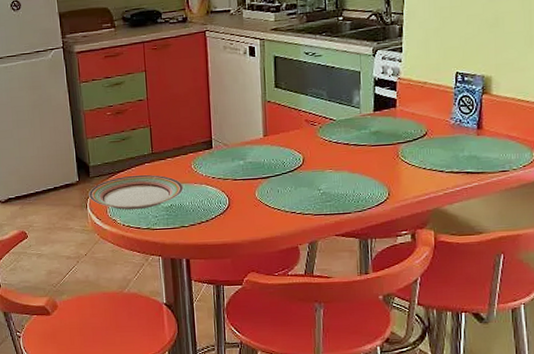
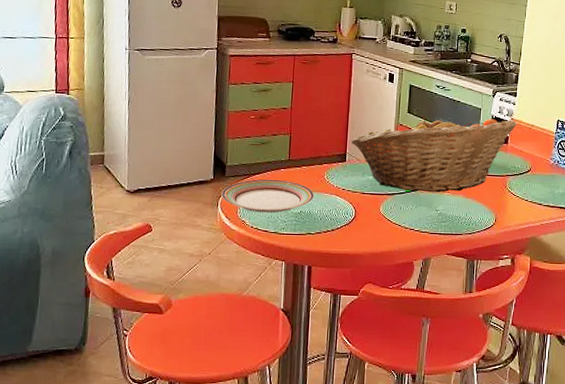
fruit basket: none [216,80,405,172] -> present [352,114,517,193]

